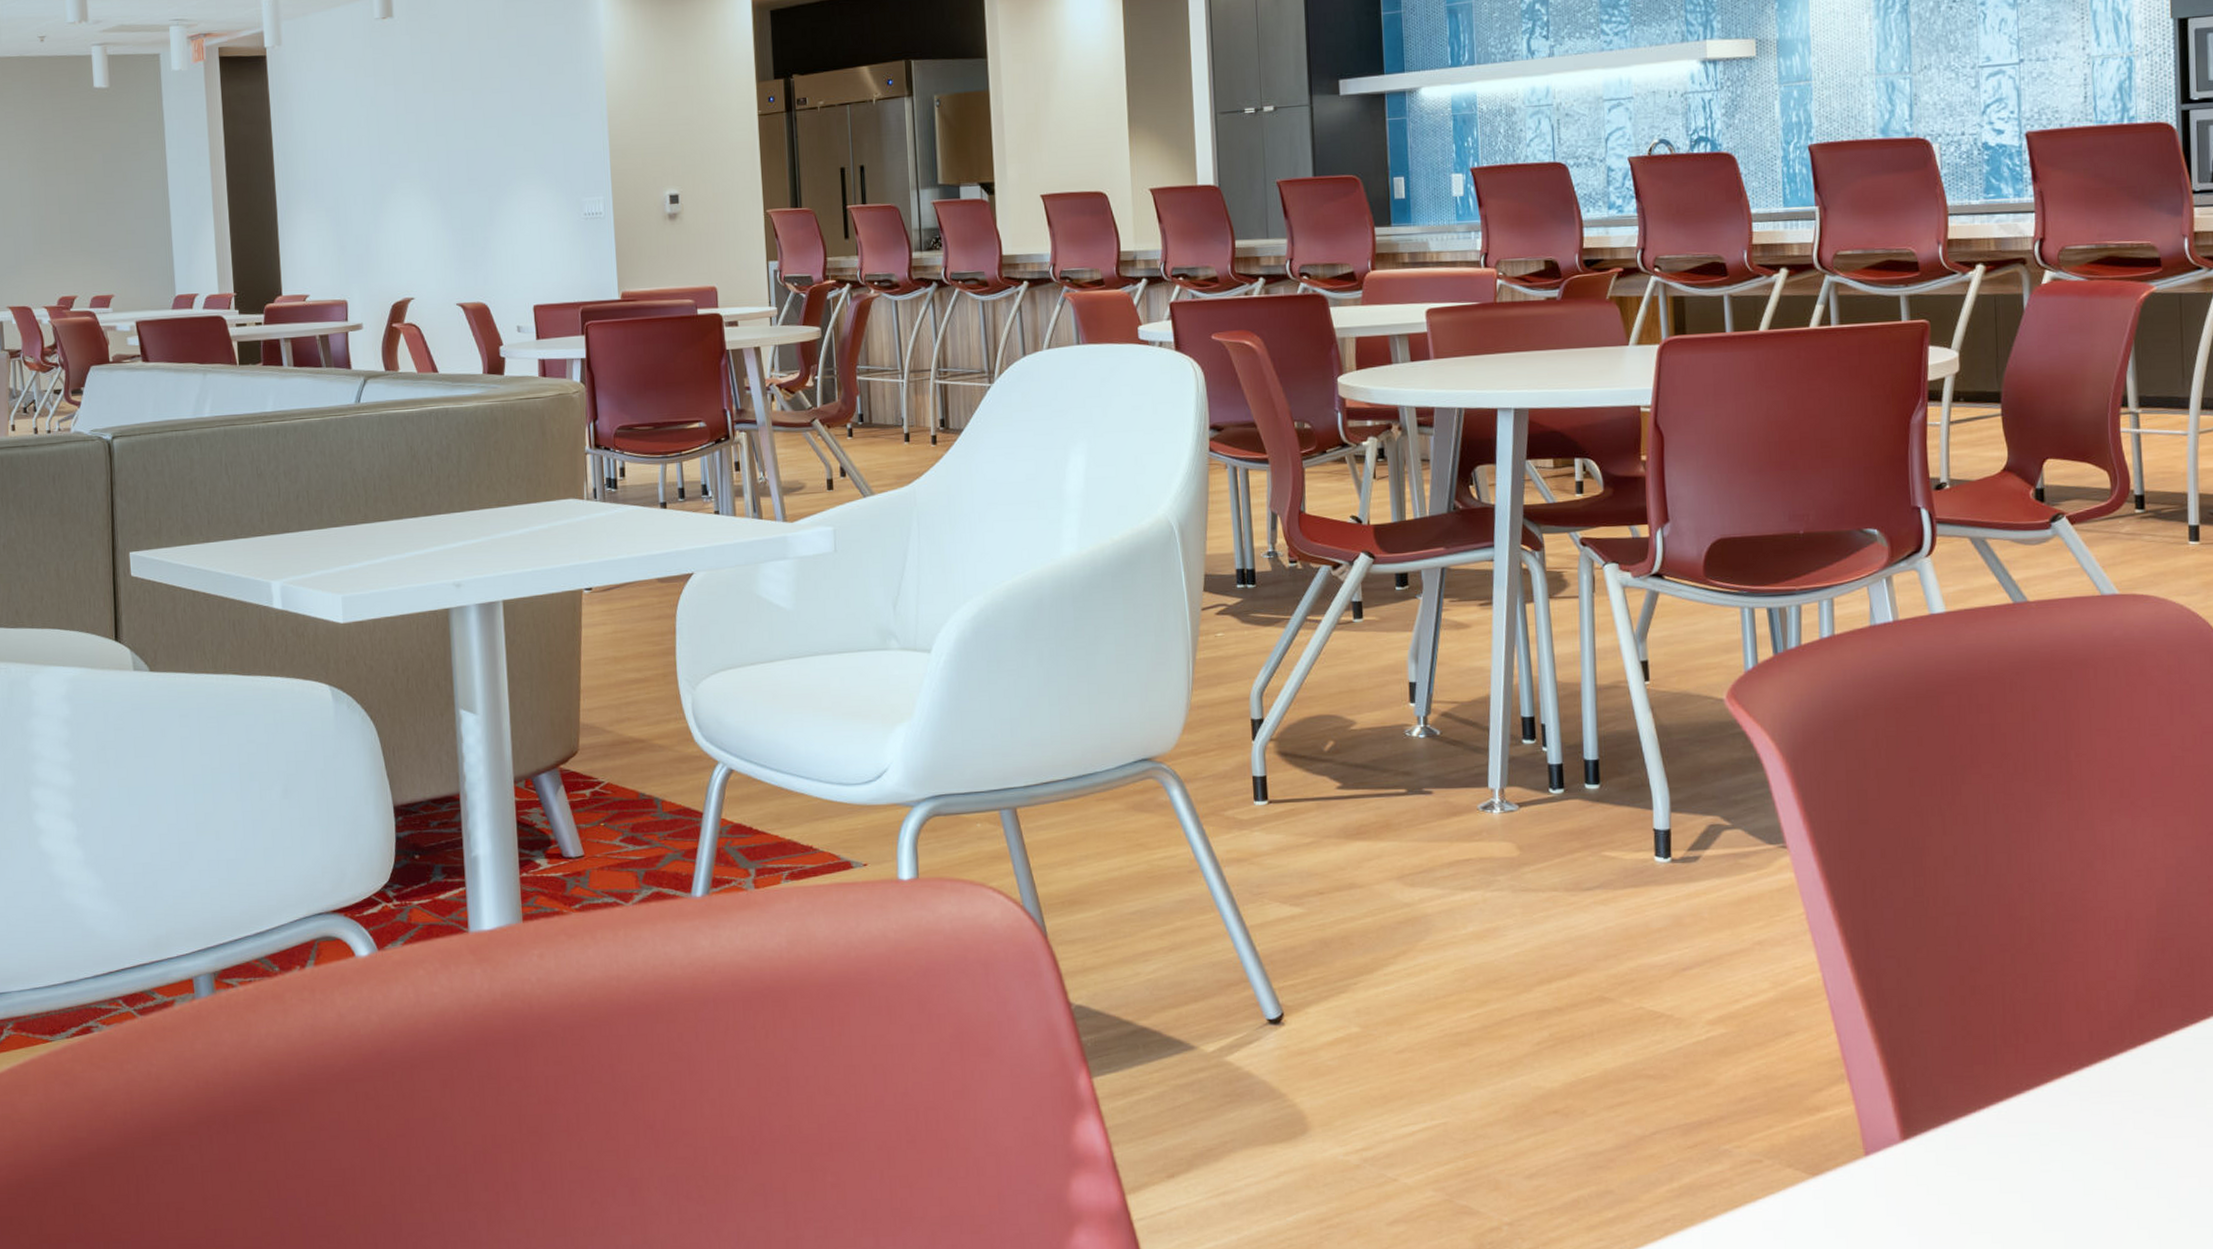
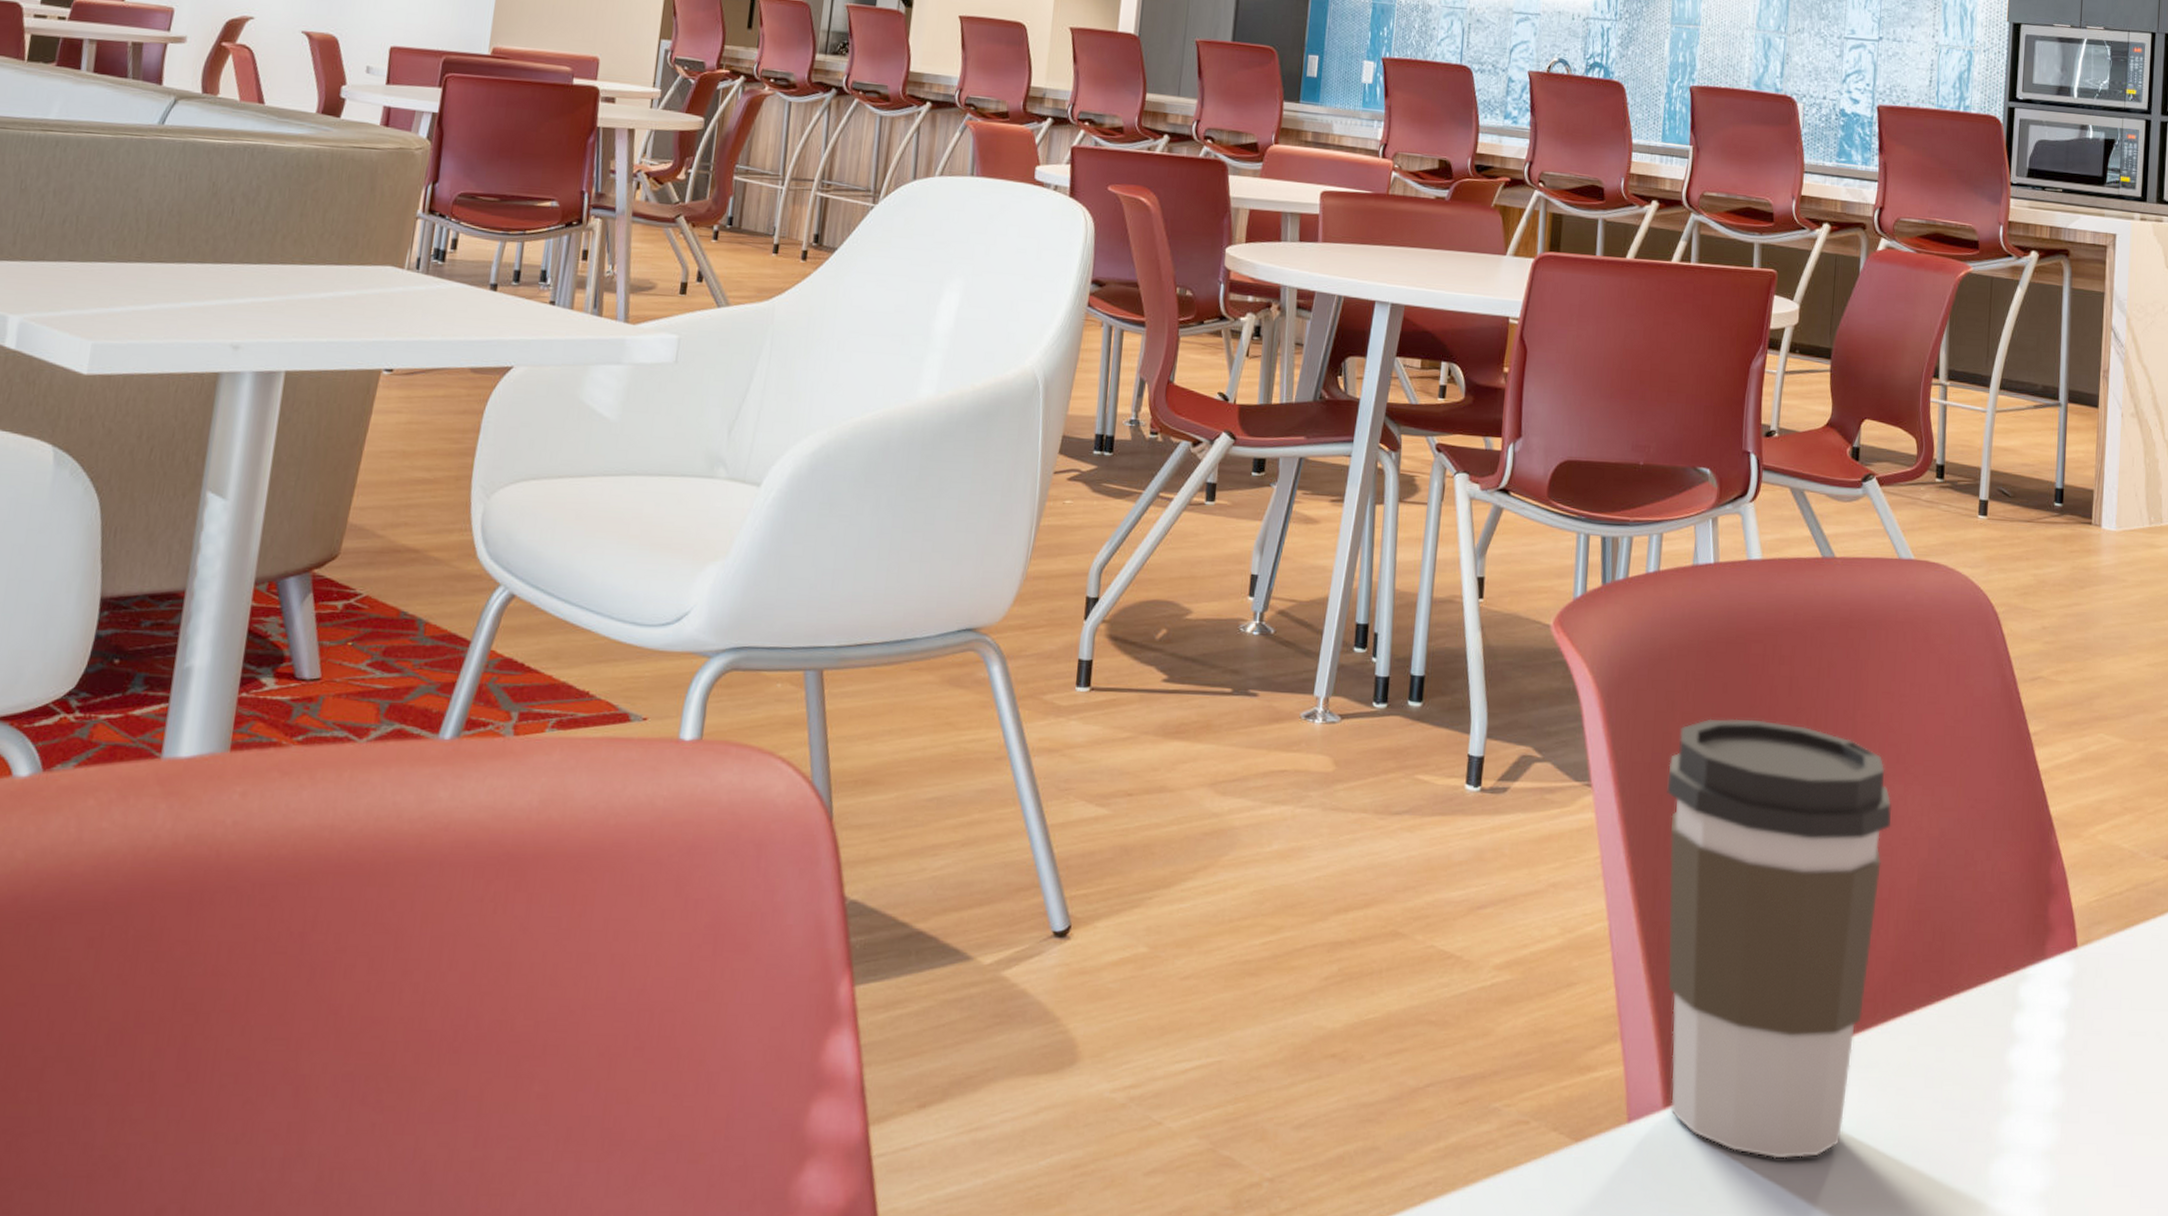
coffee cup: none [1867,768,2121,1182] -> present [1667,718,1891,1159]

